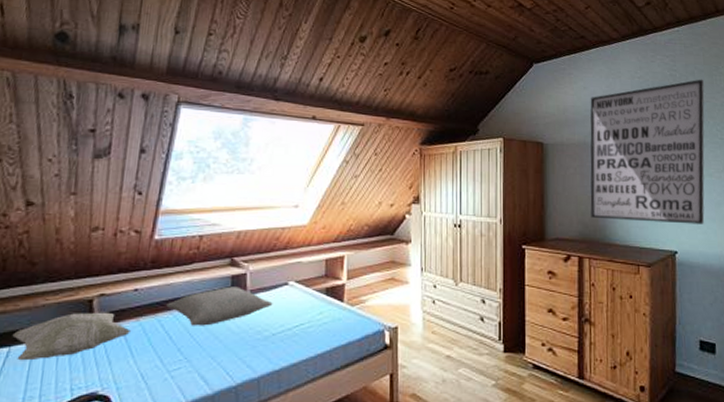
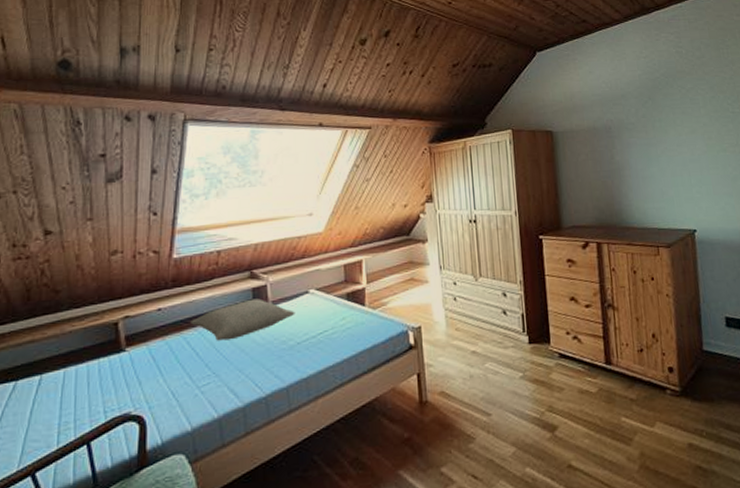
decorative pillow: present [12,312,132,361] -> none [42,333,159,388]
wall art: present [590,79,705,224] -> none [596,53,722,203]

